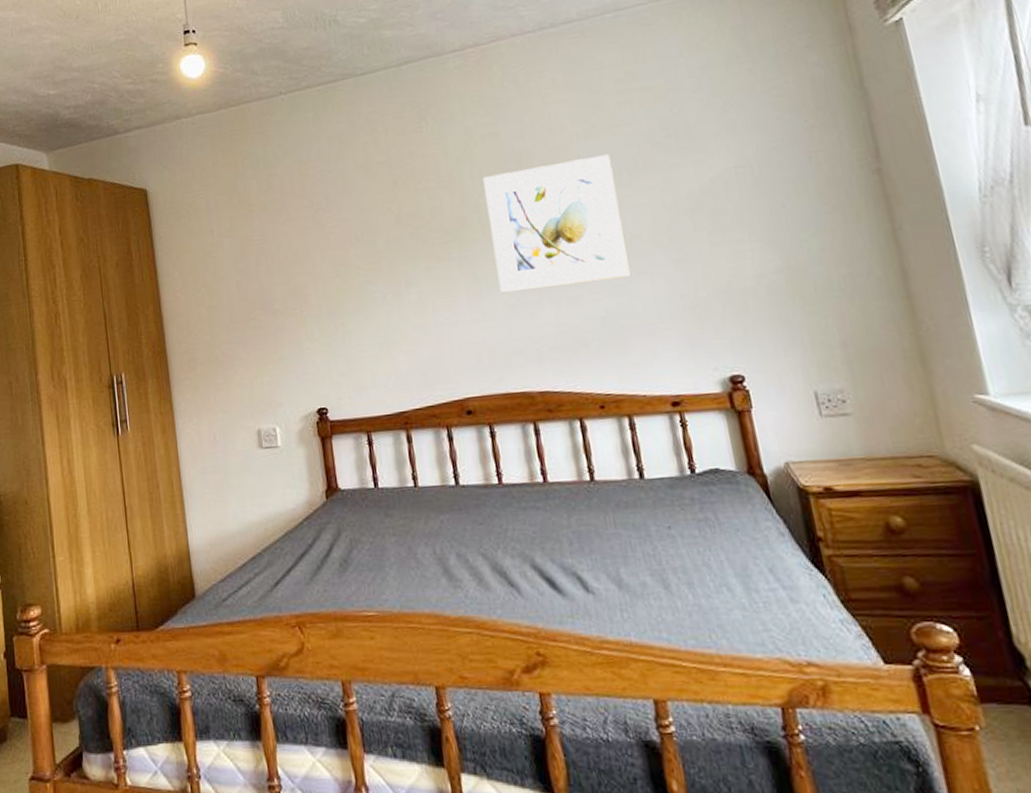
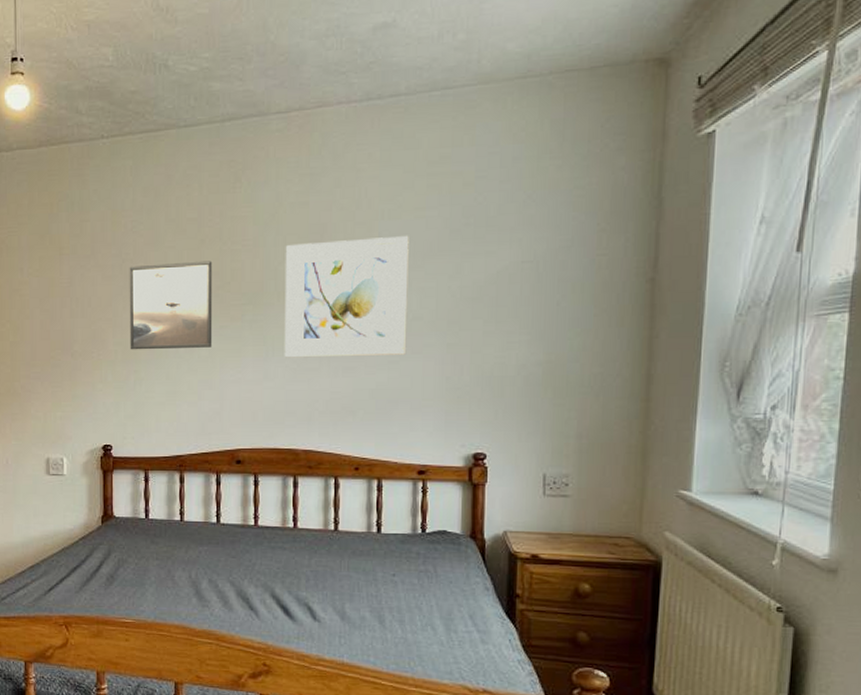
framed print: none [323,201,422,303] -> present [129,261,213,350]

